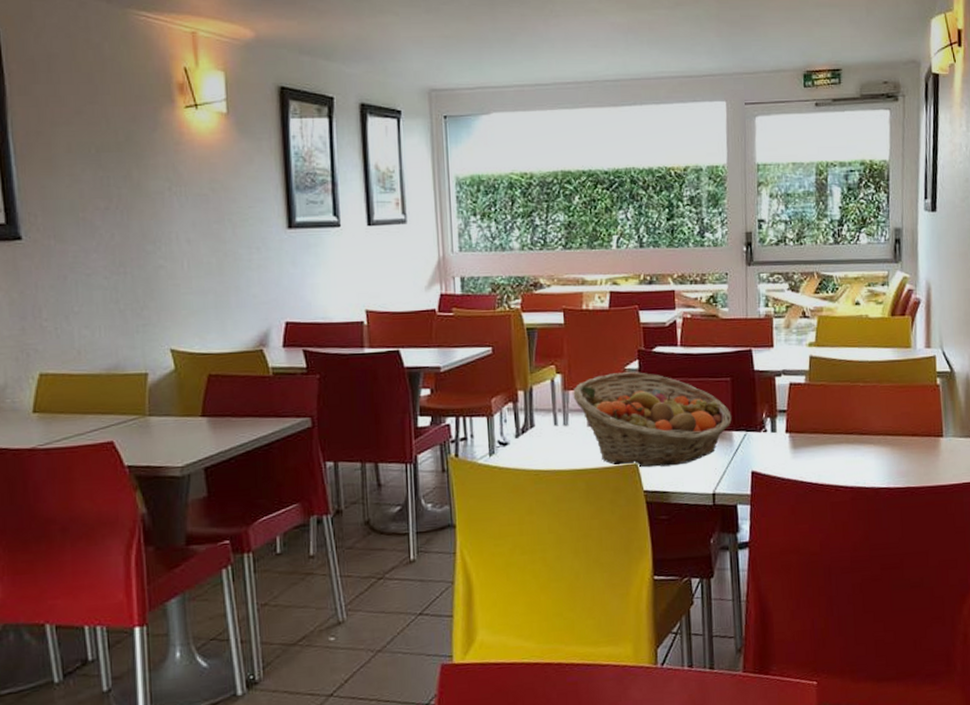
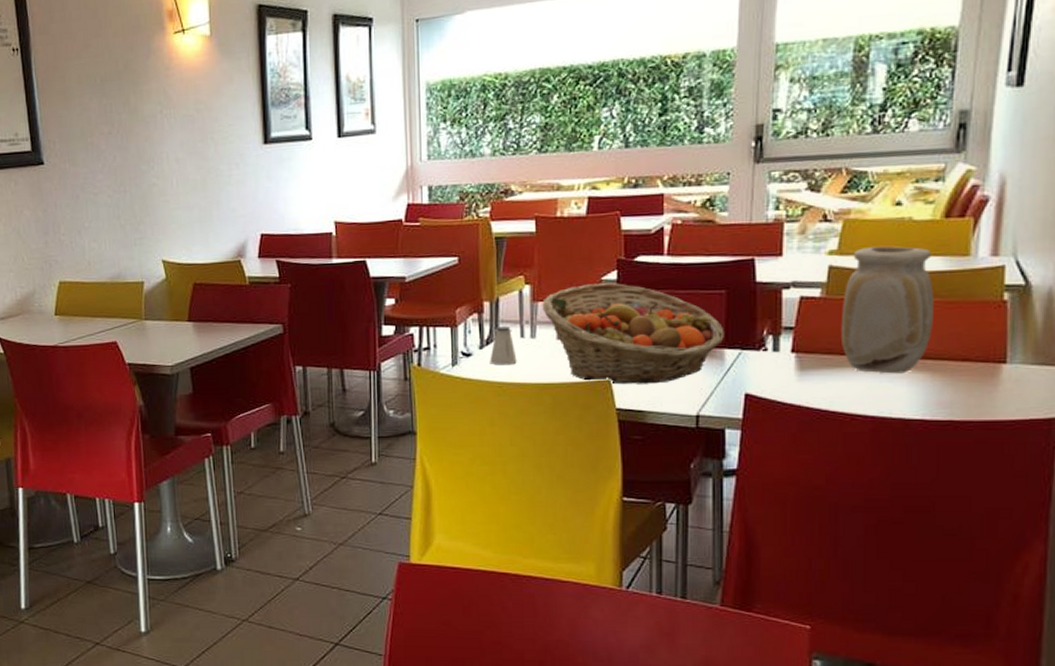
saltshaker: none [526,414,552,453] -> present [490,325,517,365]
vase: none [822,339,890,449] -> present [840,246,935,374]

